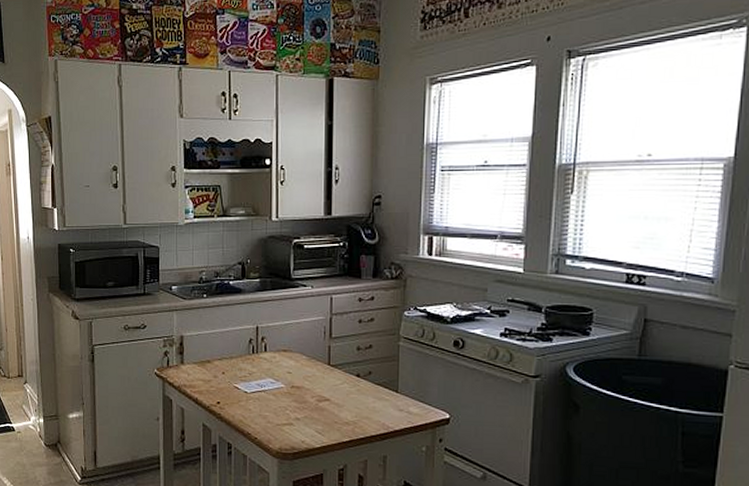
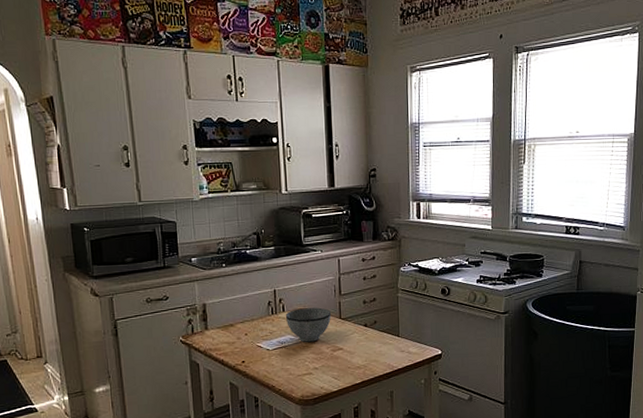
bowl: none [267,349,318,389] -> present [285,307,331,342]

